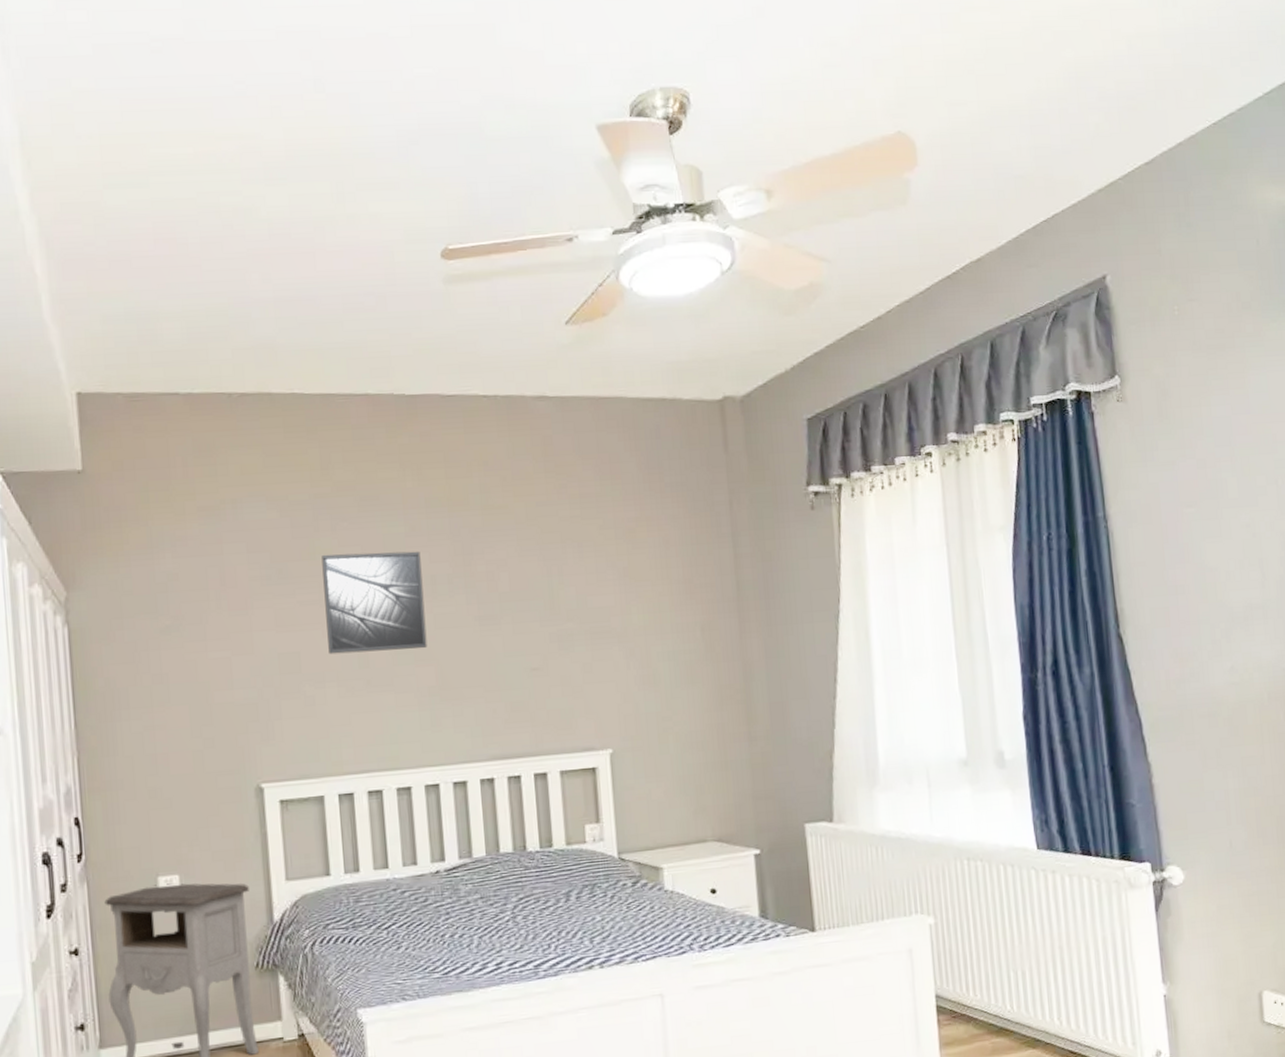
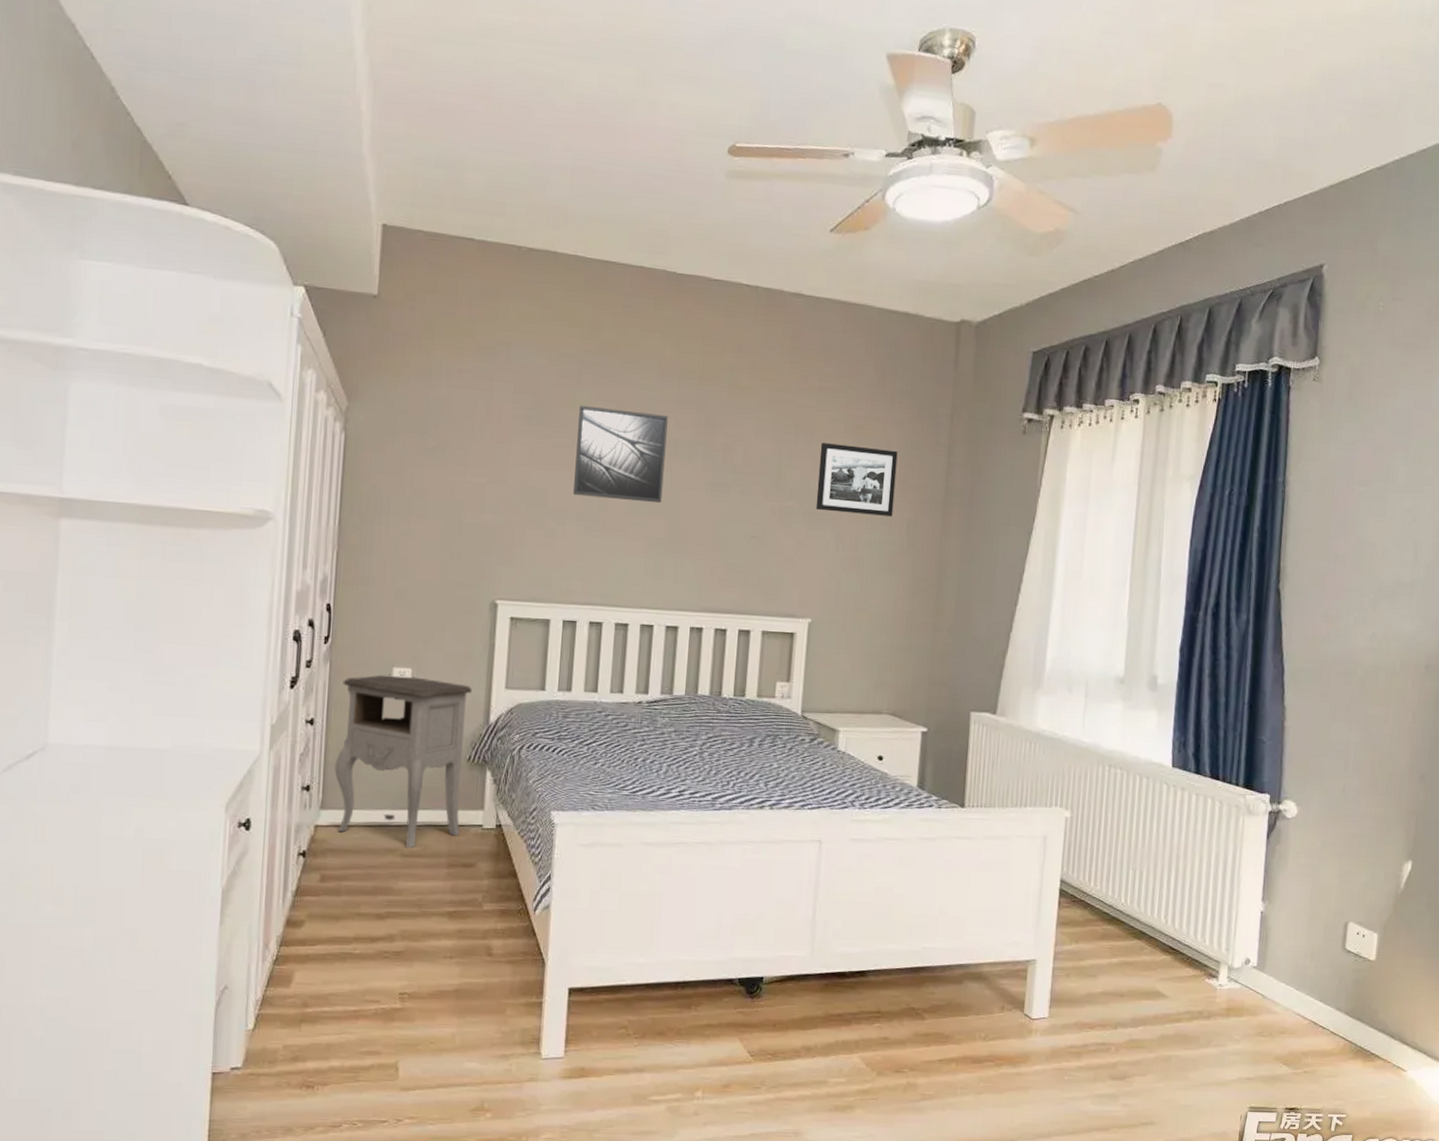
picture frame: none [592,549,684,629] -> present [815,443,898,517]

